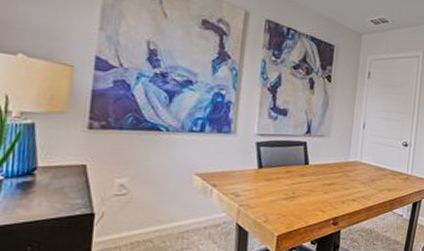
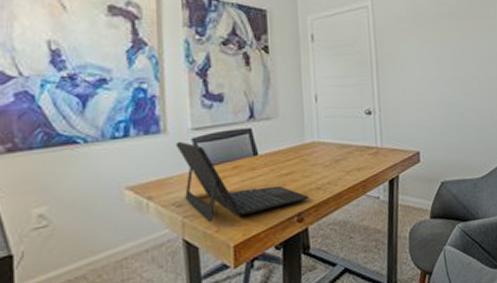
laptop: none [242,142,345,214] -> present [175,141,309,223]

